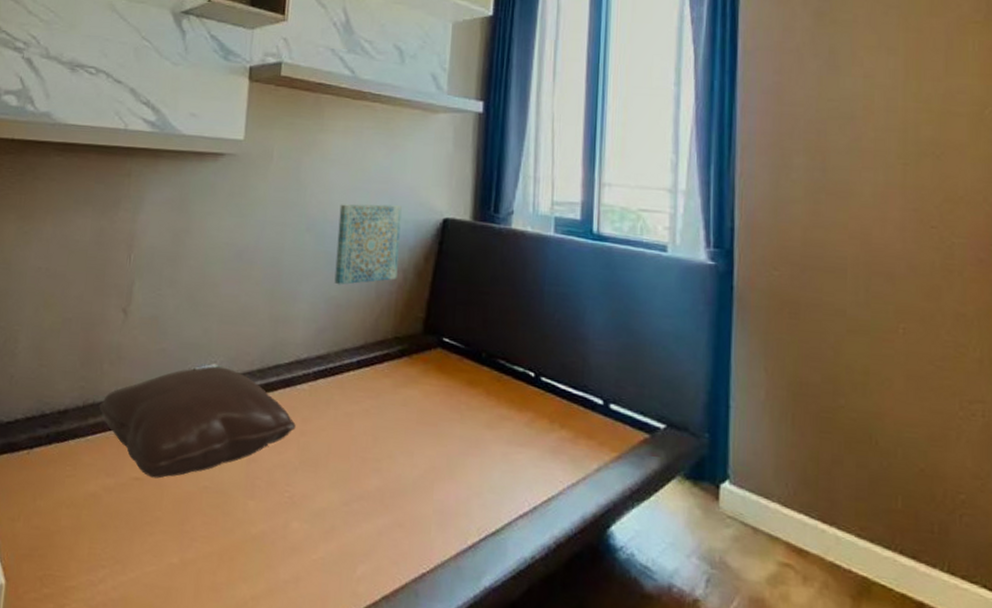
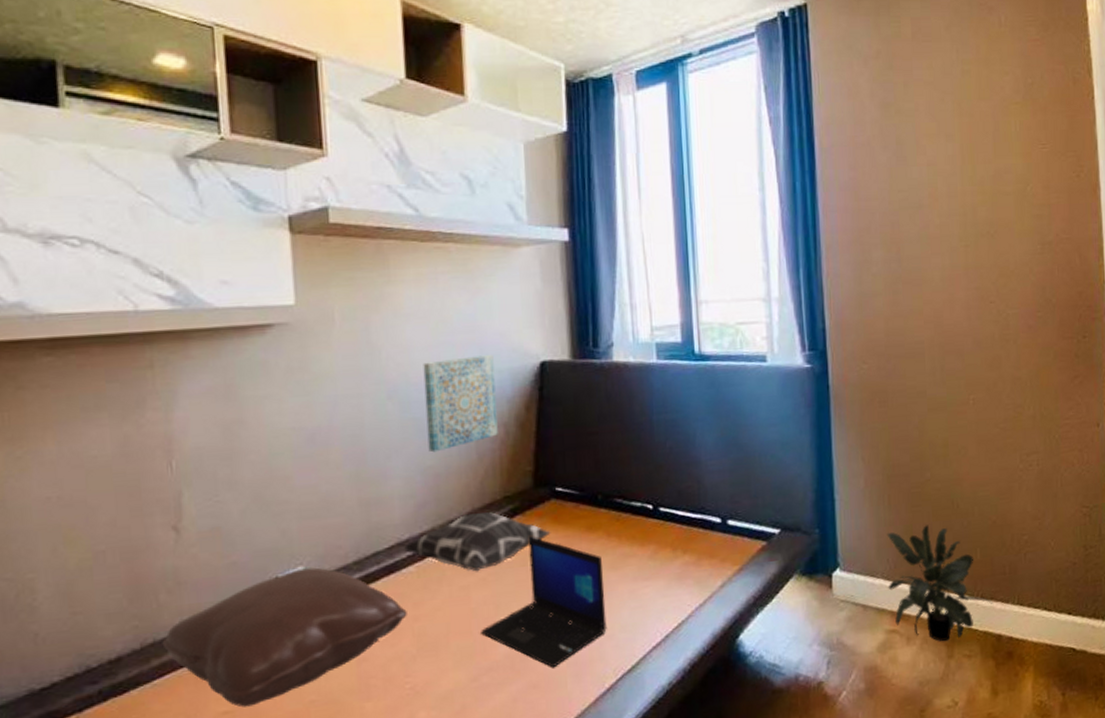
decorative pillow: none [300,346,434,402] -> present [403,512,551,572]
laptop: none [358,378,479,512] -> present [481,536,607,668]
potted plant: none [784,455,915,594] -> present [887,525,993,642]

